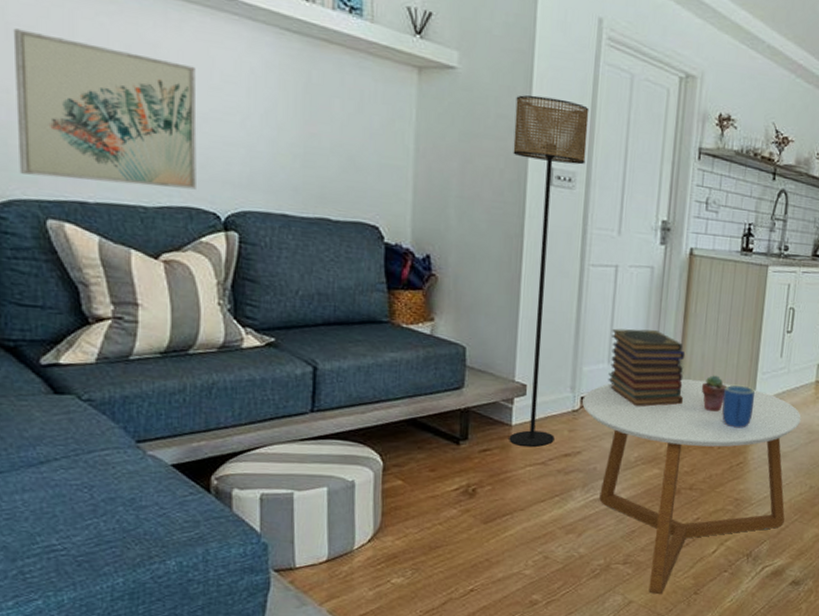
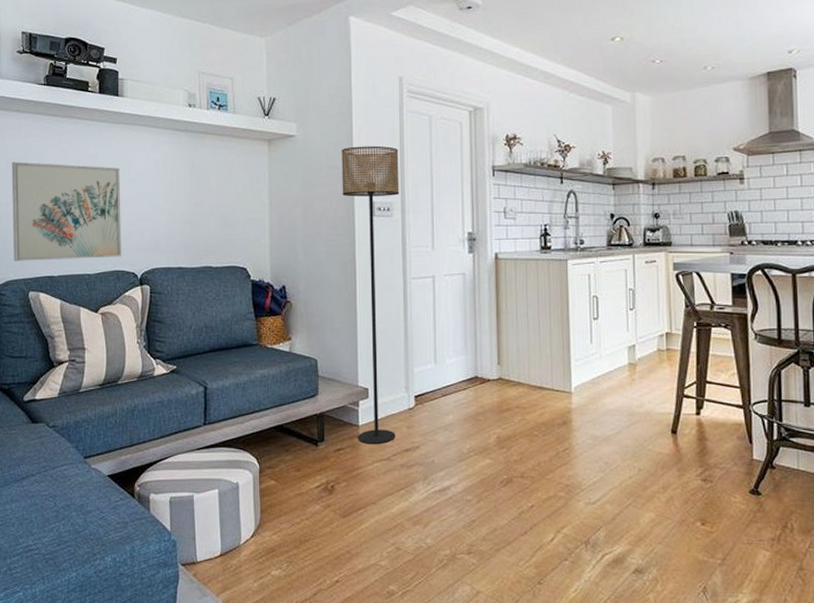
coffee table: present [582,379,801,595] -> none [416,372,620,585]
book stack: present [608,328,686,407] -> none [435,330,506,401]
potted succulent: present [701,375,728,412] -> none [520,366,544,400]
mug: present [722,384,755,428] -> none [542,373,572,415]

